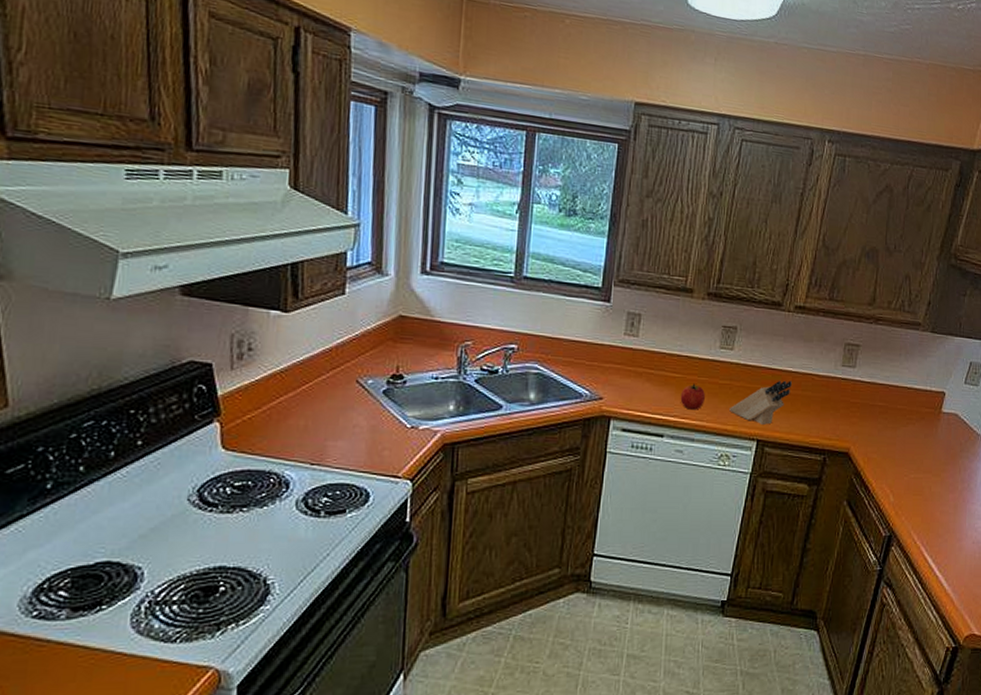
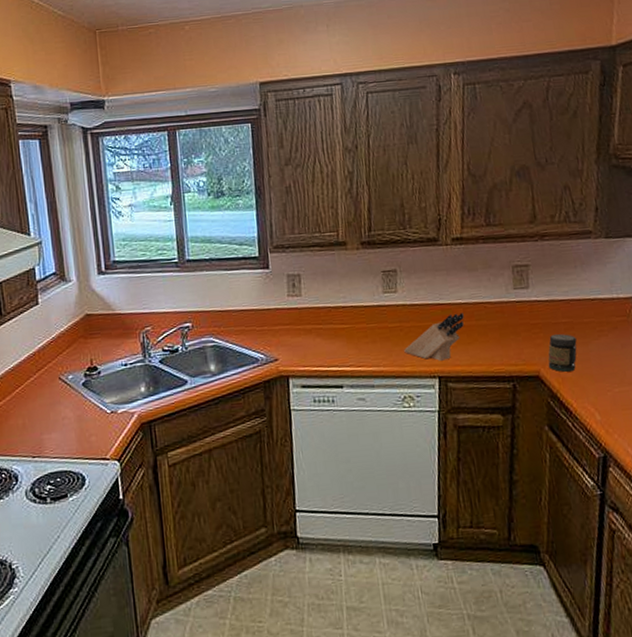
apple: present [680,383,705,410] -> none [352,331,378,357]
jar: none [858,415,888,453] -> present [548,333,577,372]

